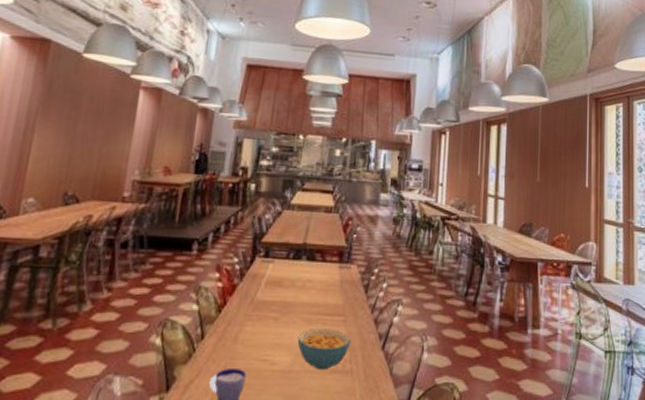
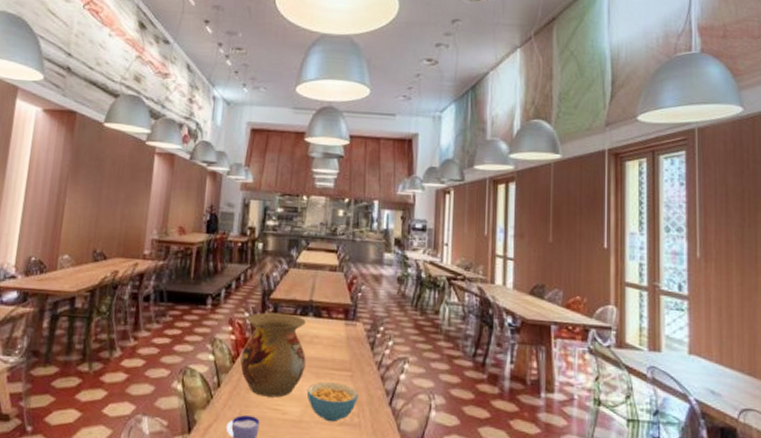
vase: none [227,256,299,347] -> present [240,312,306,398]

